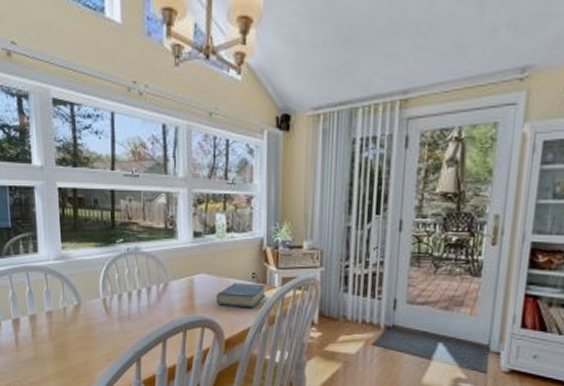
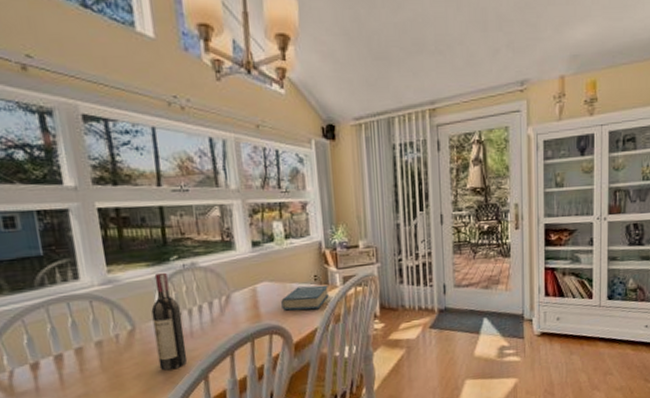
wine bottle: none [96,254,123,348] -> present [151,272,188,371]

